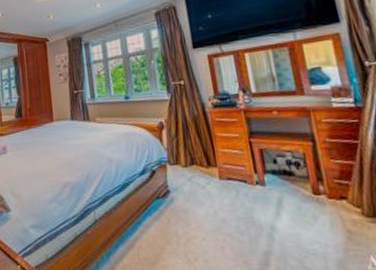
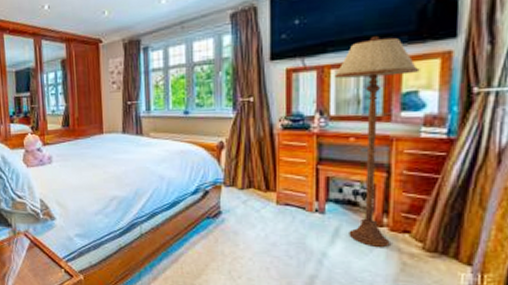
floor lamp: none [248,24,332,216] -> present [334,35,420,247]

